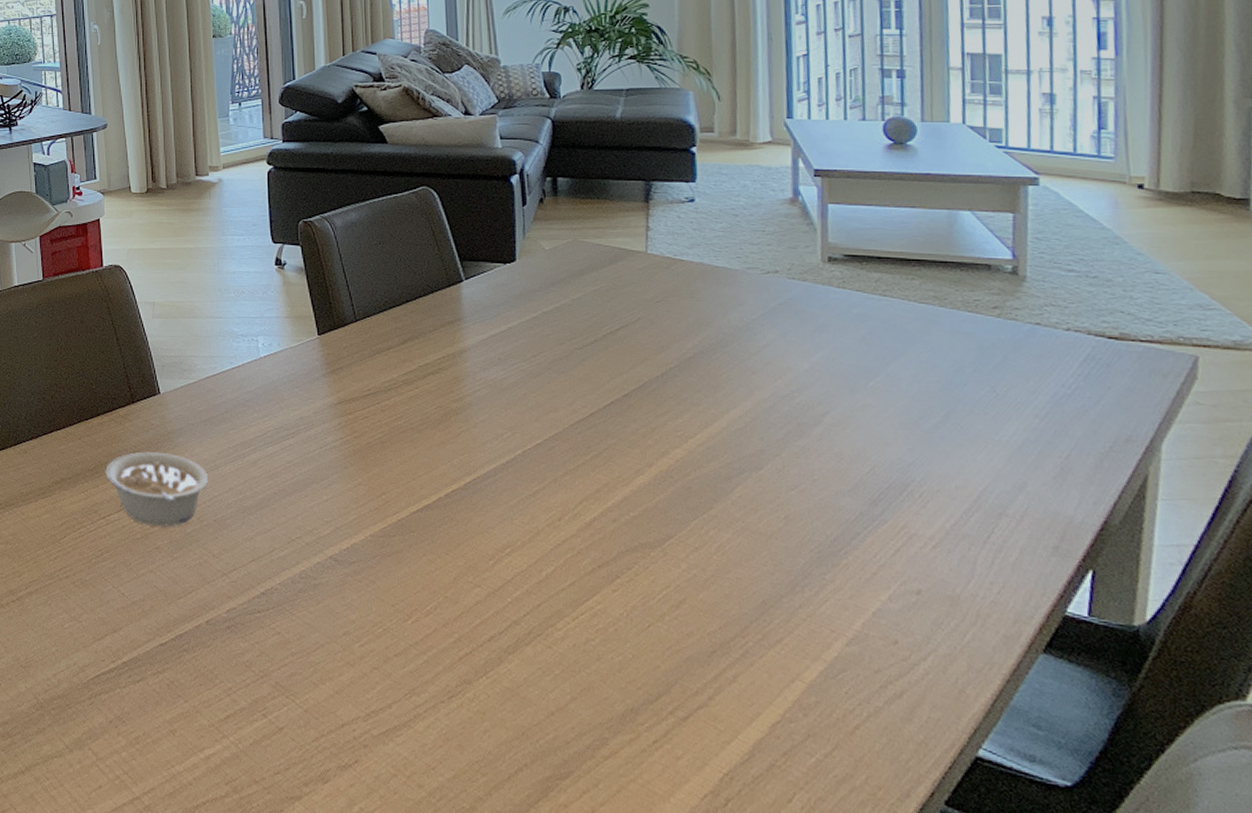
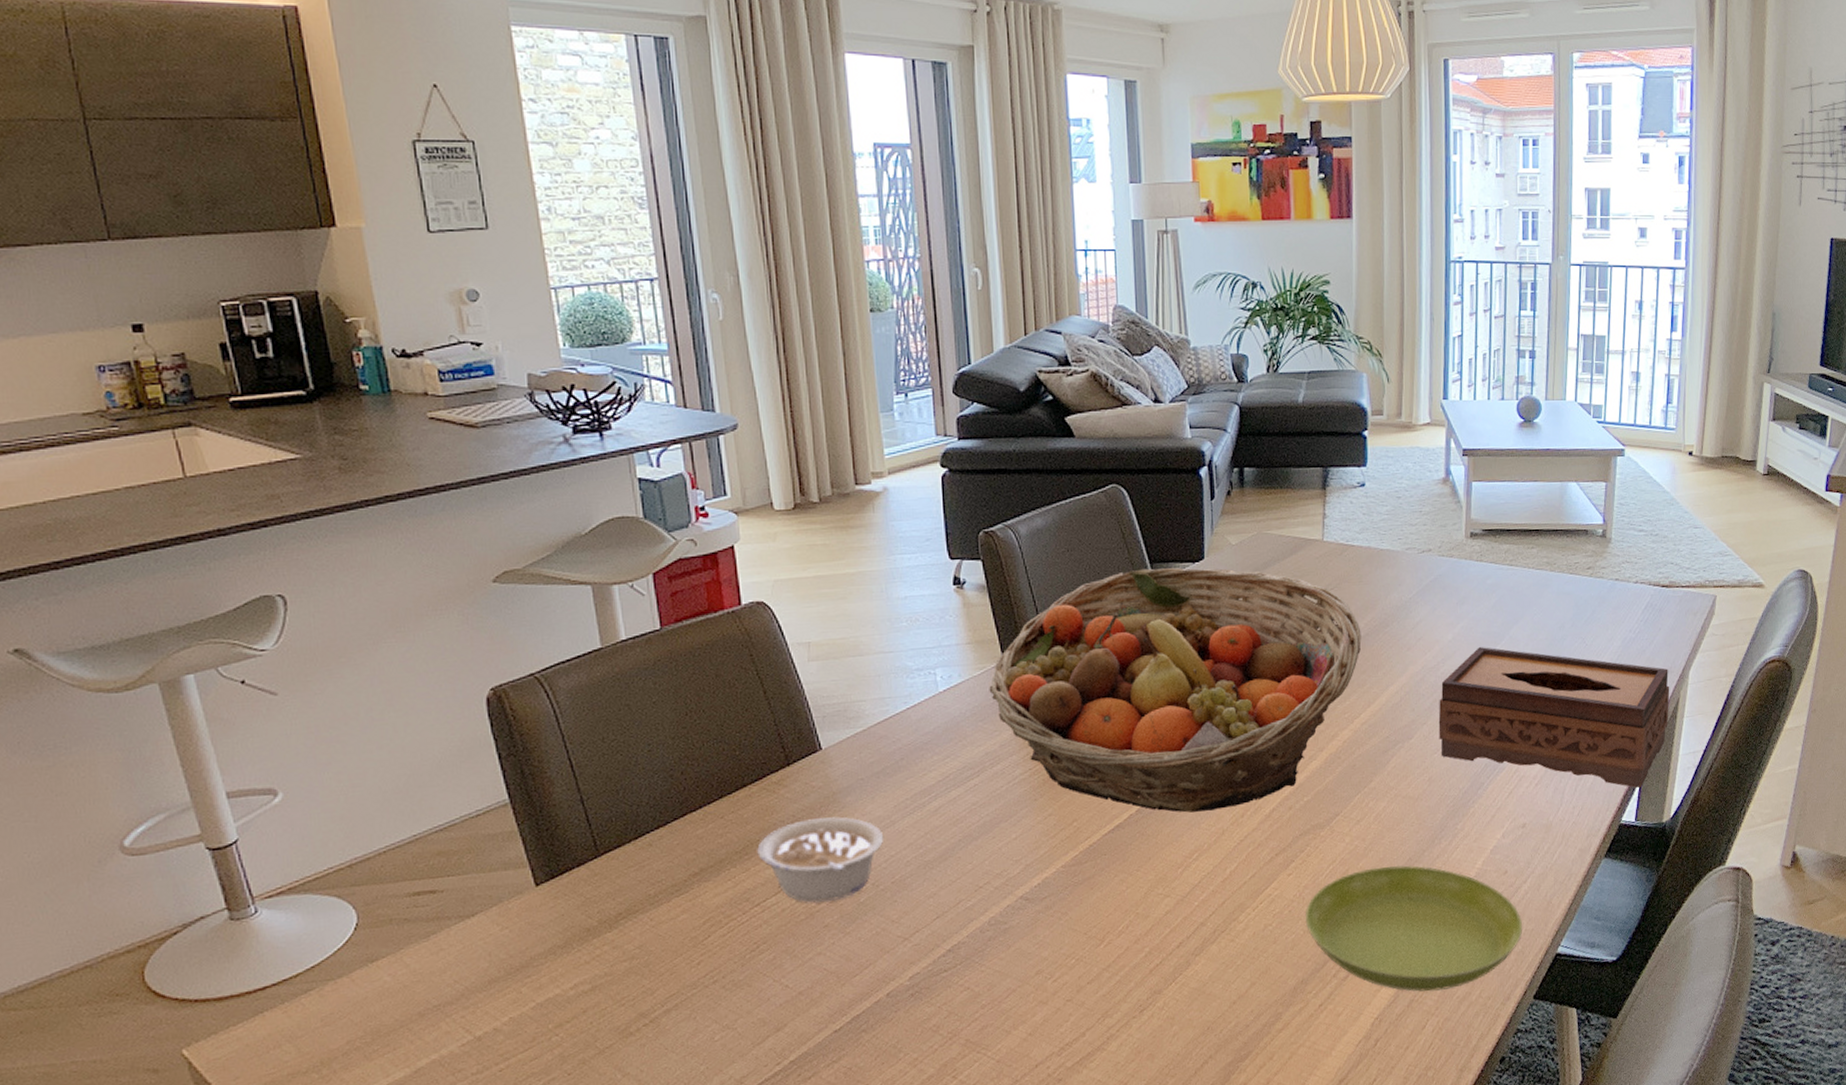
fruit basket: none [305,265,695,509] -> present [989,568,1362,813]
saucer: none [633,603,924,765] -> present [1304,865,1522,992]
tissue box: none [795,381,1133,577] -> present [1438,647,1670,789]

